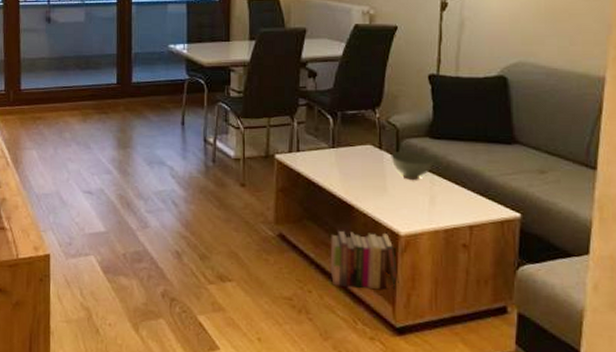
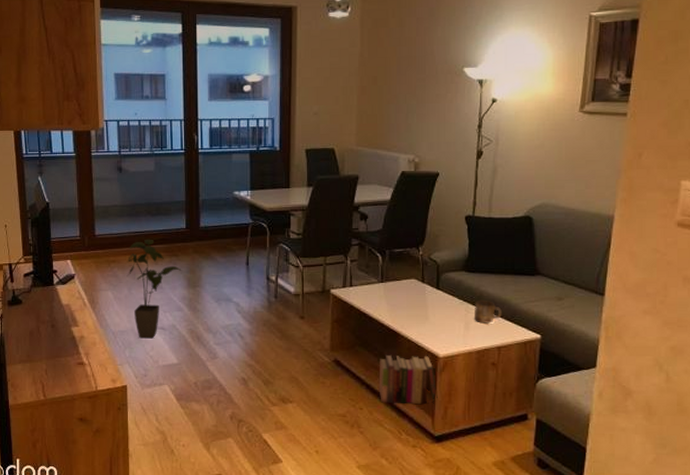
house plant: none [54,94,112,204] -> present [128,239,182,339]
bowl: present [391,151,435,180] -> none [432,283,470,309]
mug: none [440,170,474,198] -> present [473,299,502,324]

